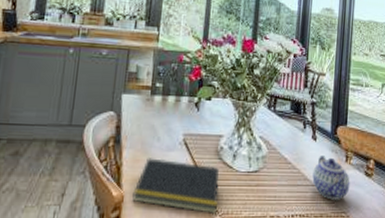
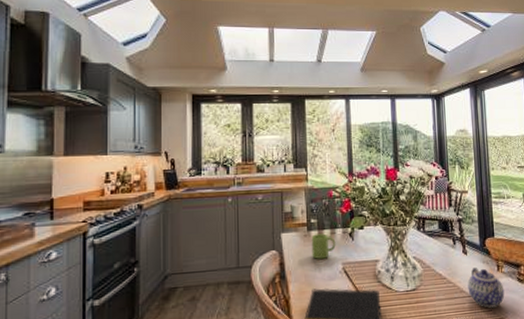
mug: none [152,99,180,127] -> present [311,233,336,259]

